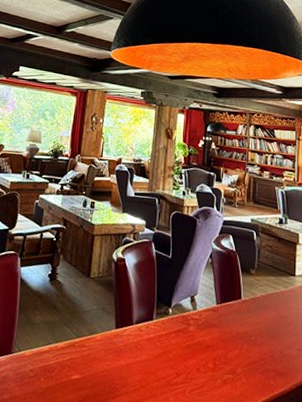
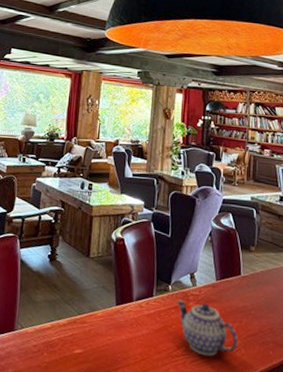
teapot: none [176,324,238,385] -> present [176,300,238,357]

